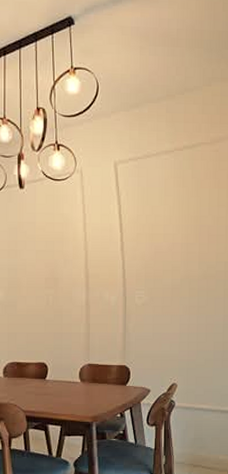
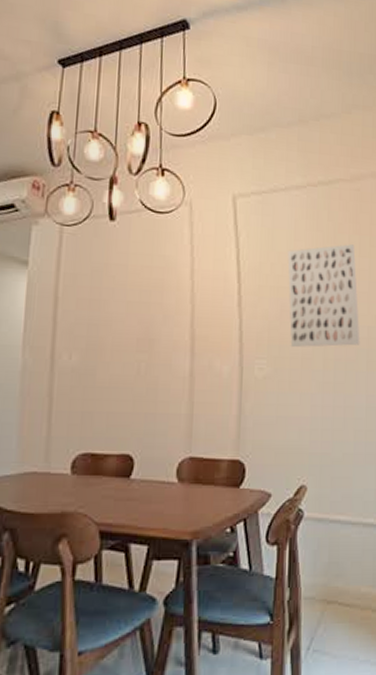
wall art: none [159,196,219,280] -> present [287,244,360,347]

